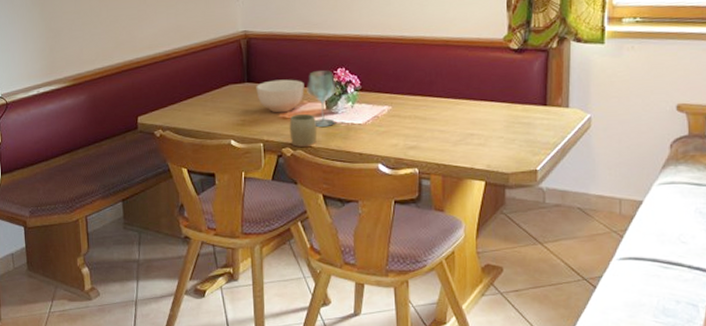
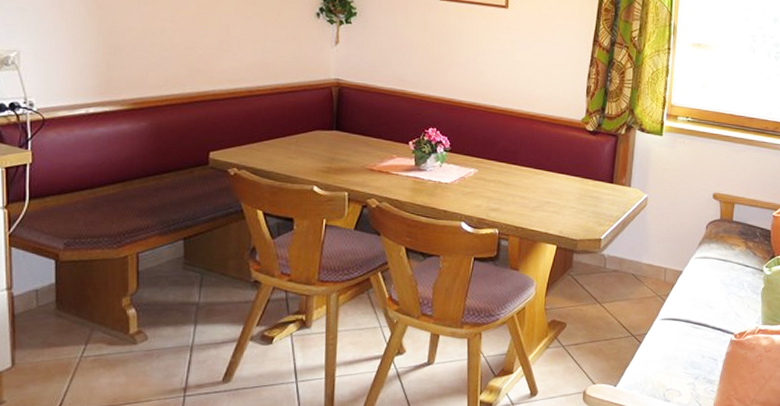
bowl: present [256,79,304,113] -> none [345,131,395,165]
mug: present [289,113,318,147] -> none [376,167,405,200]
wine glass: present [307,70,337,127] -> none [397,128,427,182]

